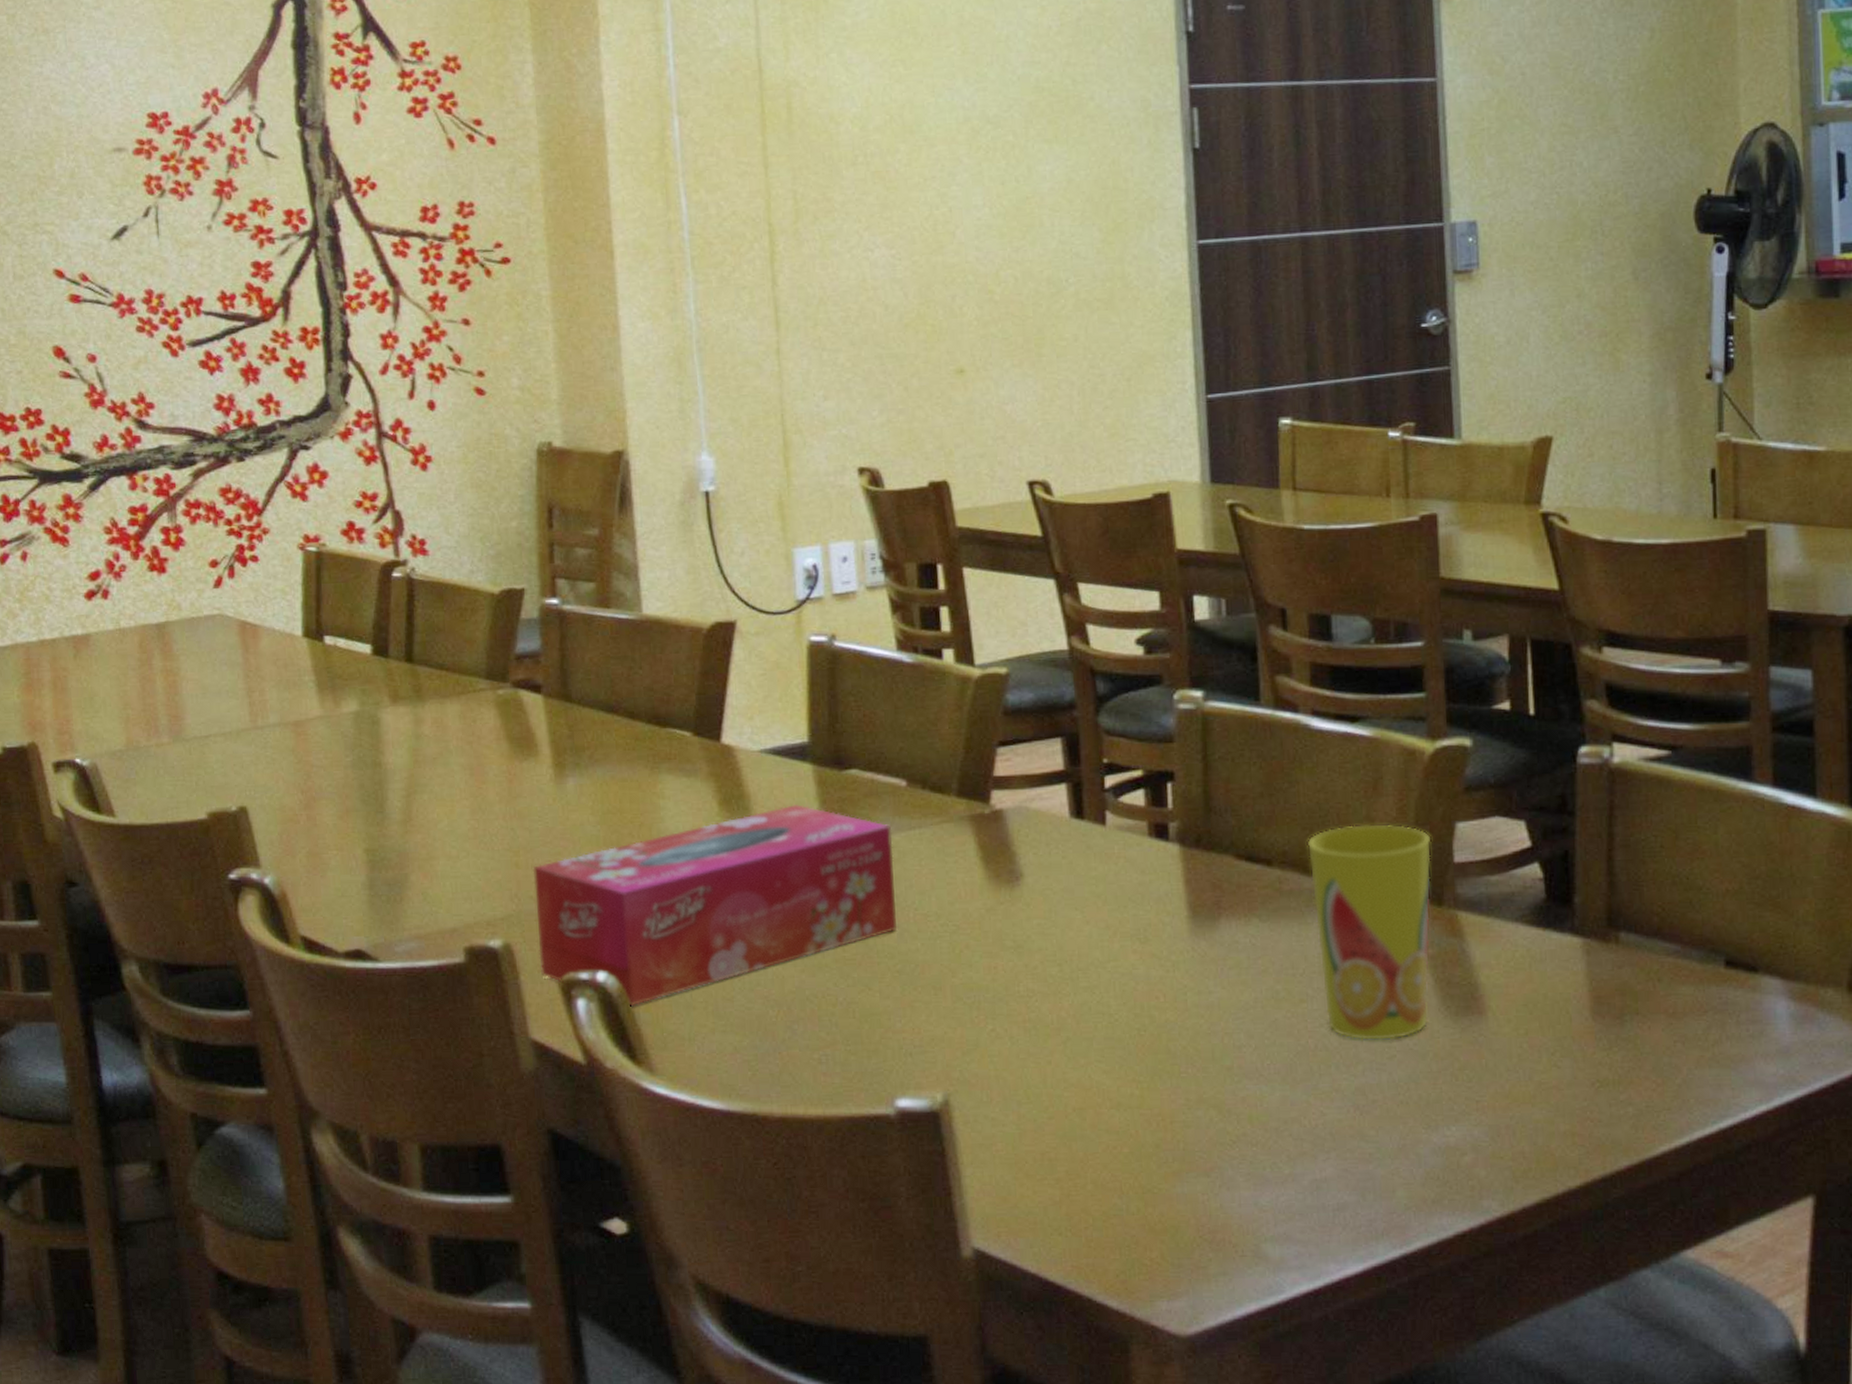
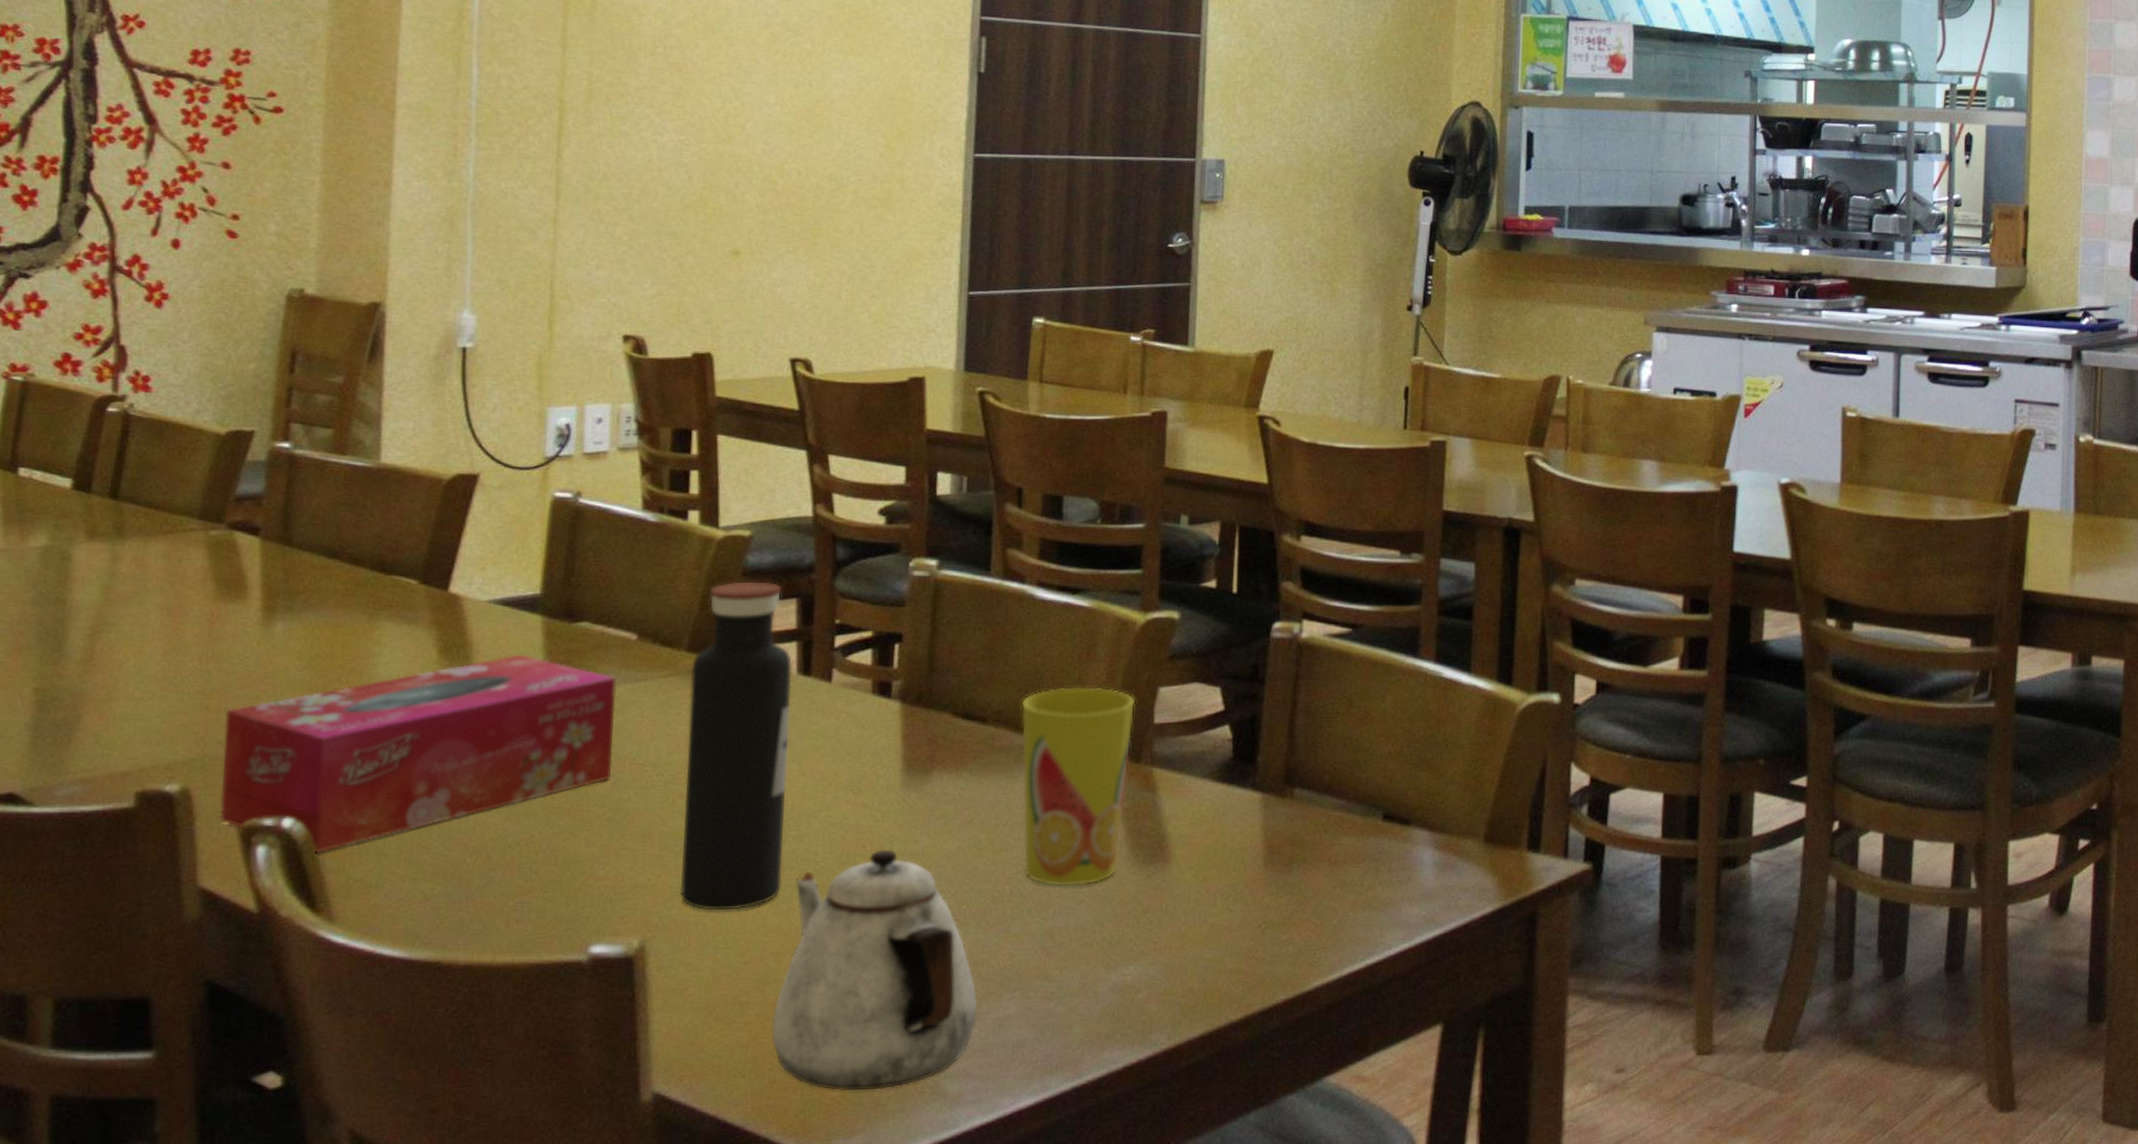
water bottle: none [962,721,1077,1065] -> present [680,581,793,911]
teapot: none [1082,1001,1293,1252] -> present [772,849,978,1091]

